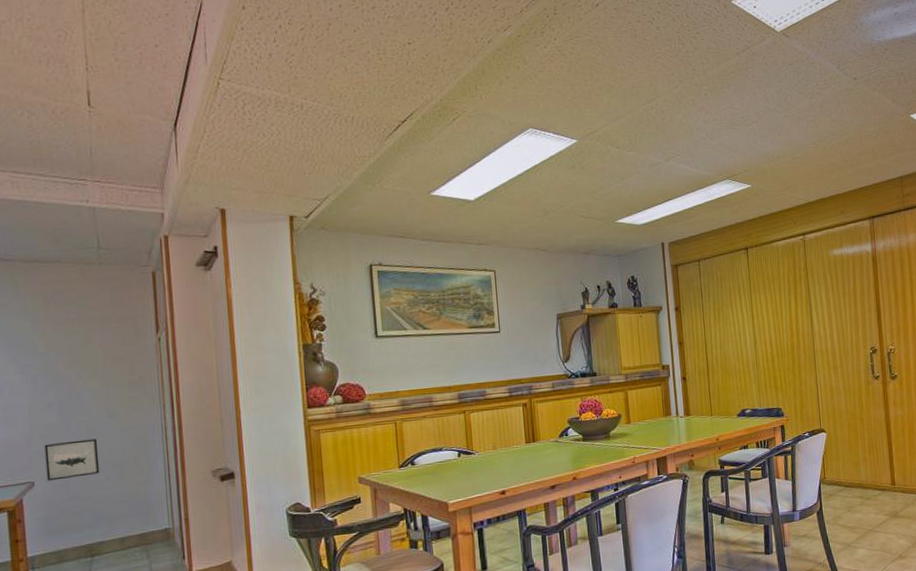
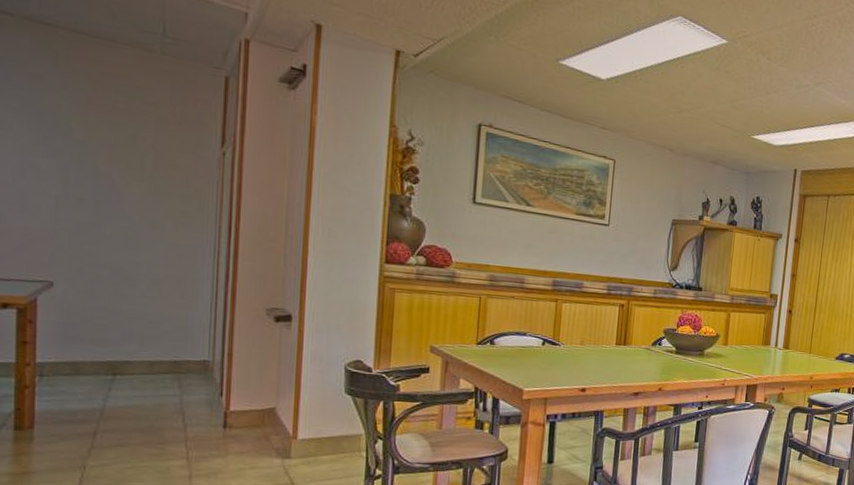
wall art: present [44,438,100,481] -> none [69,243,136,288]

